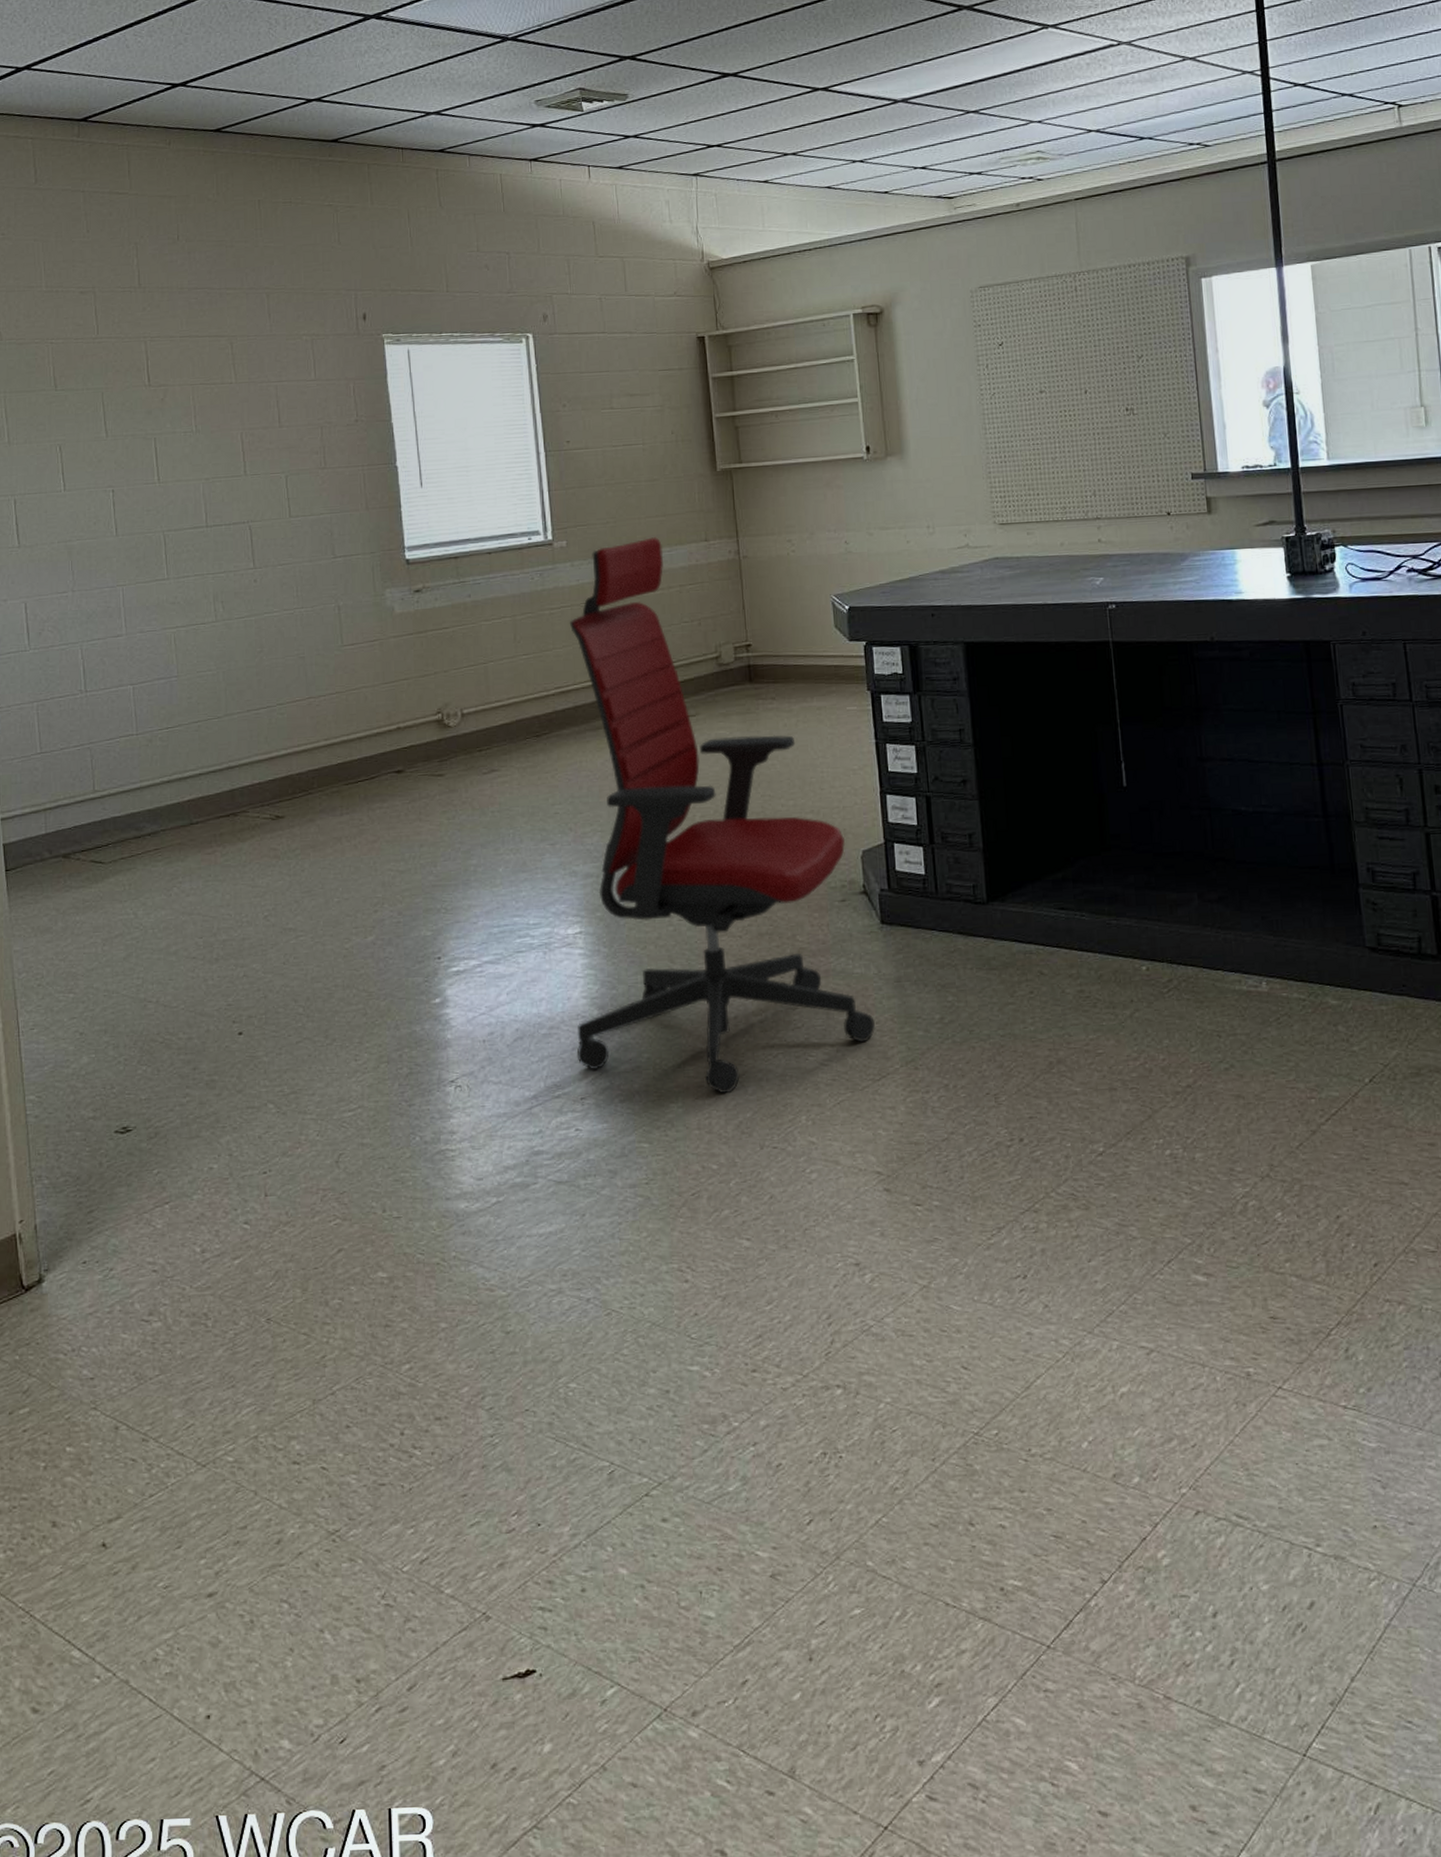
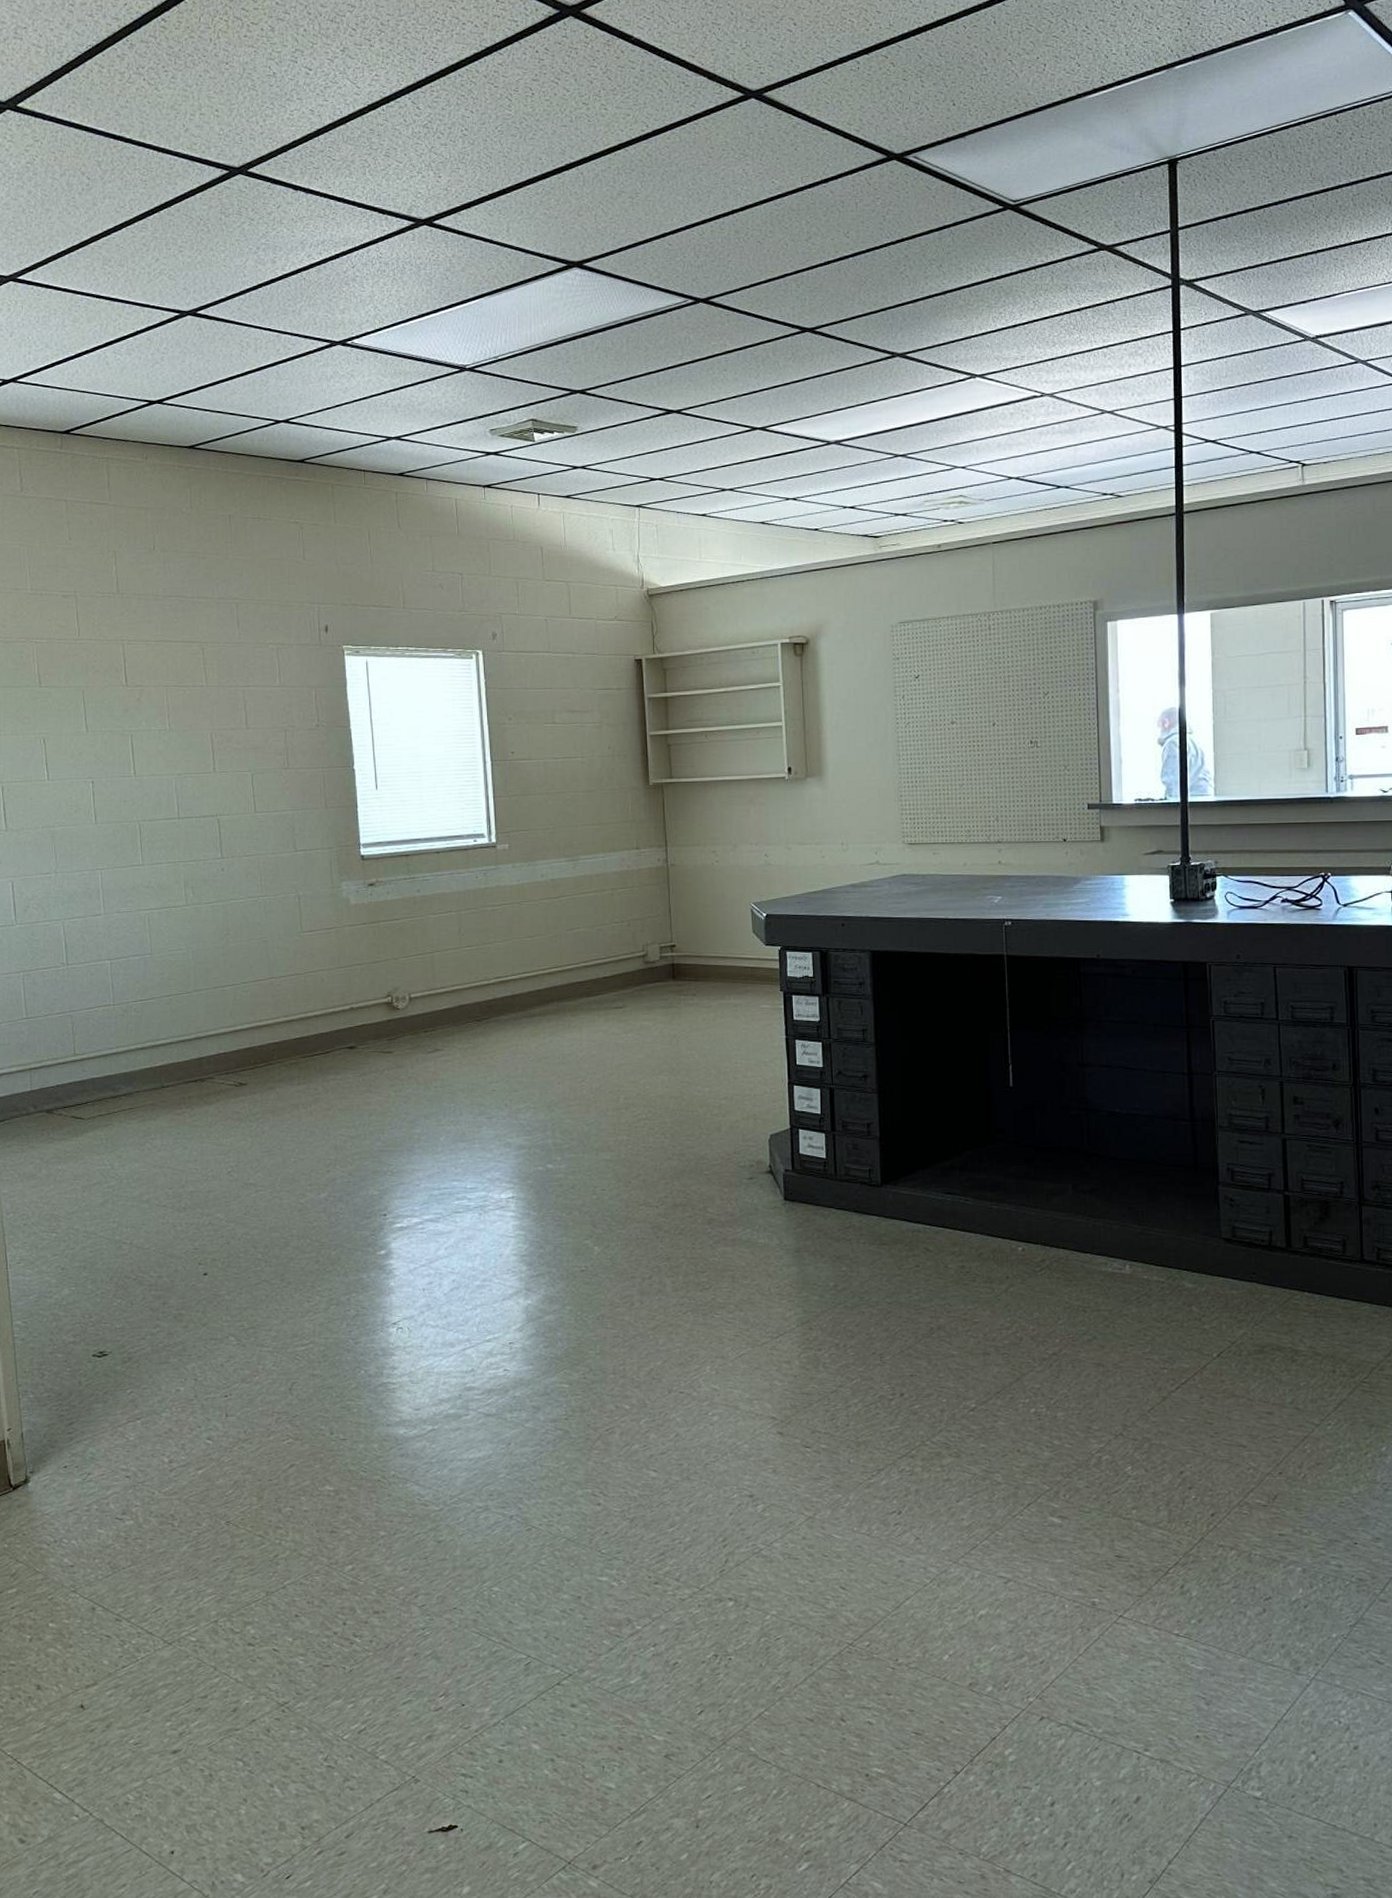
office chair: present [569,537,875,1094] -> none [506,844,775,1344]

